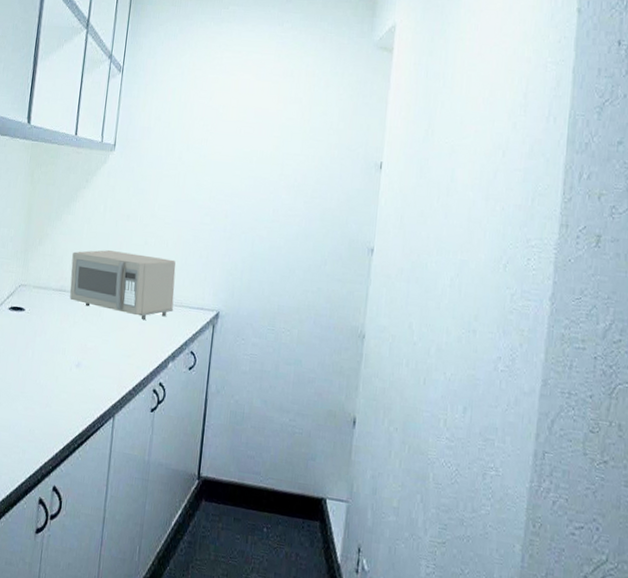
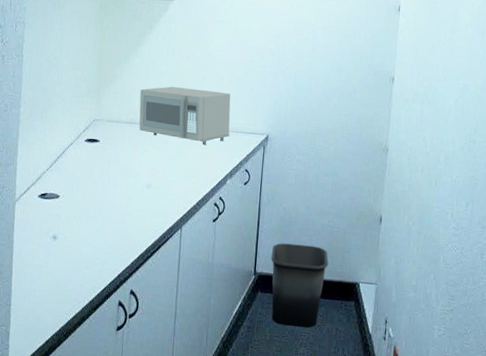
waste bin: none [217,442,289,550] -> present [271,243,329,328]

